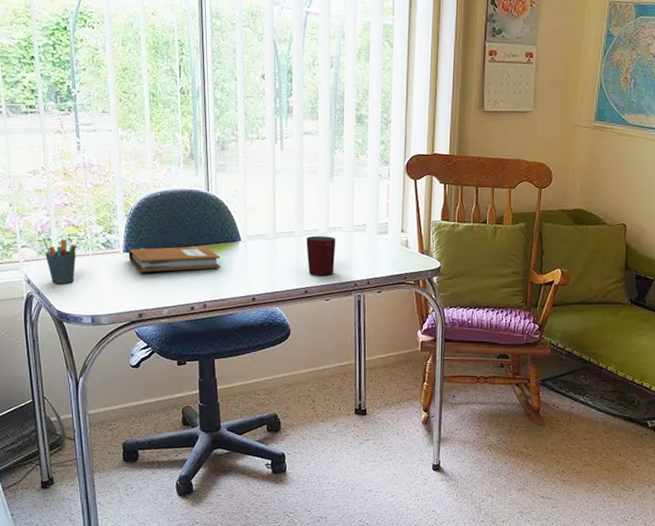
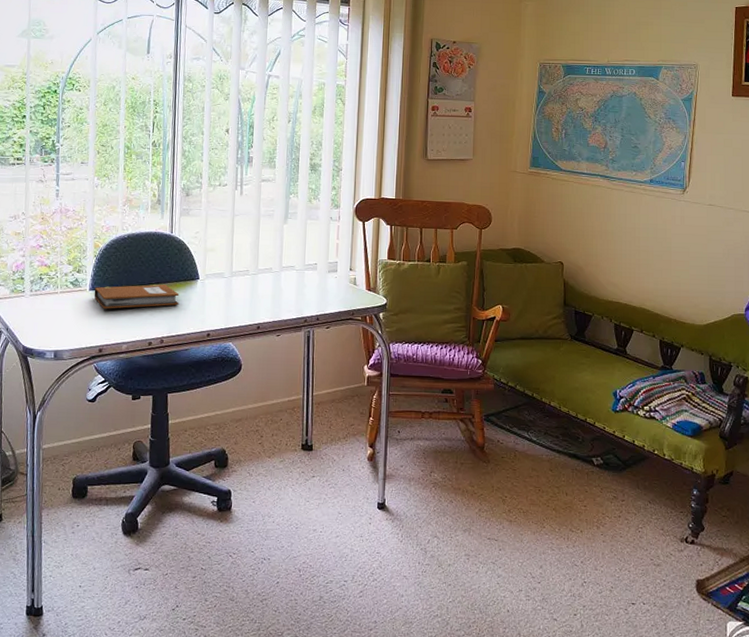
pen holder: present [43,238,77,284] -> none [16,277,47,320]
mug: present [306,235,336,276] -> none [260,274,289,312]

